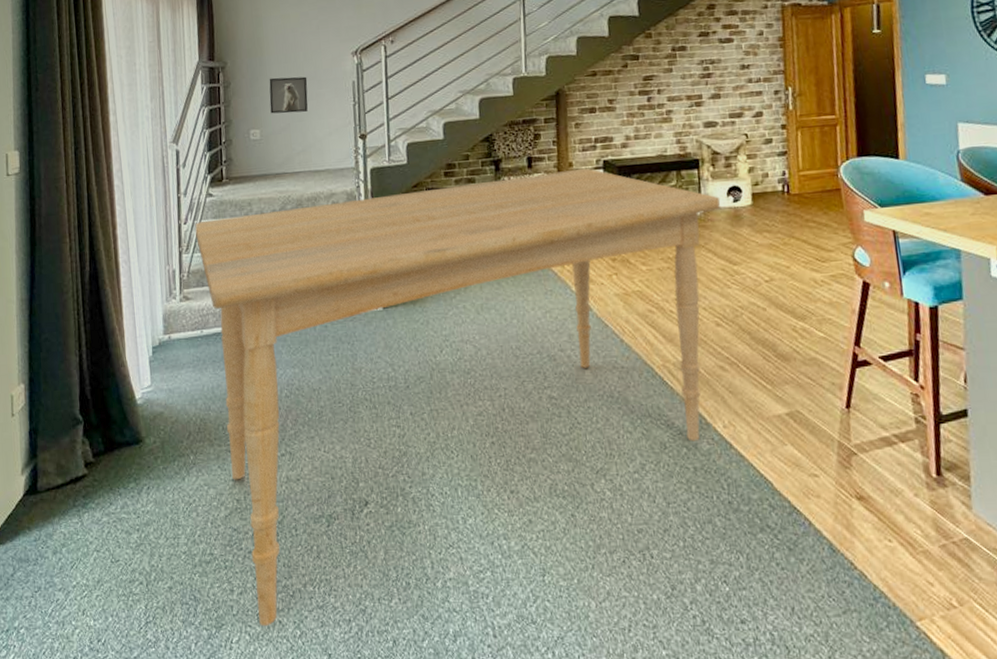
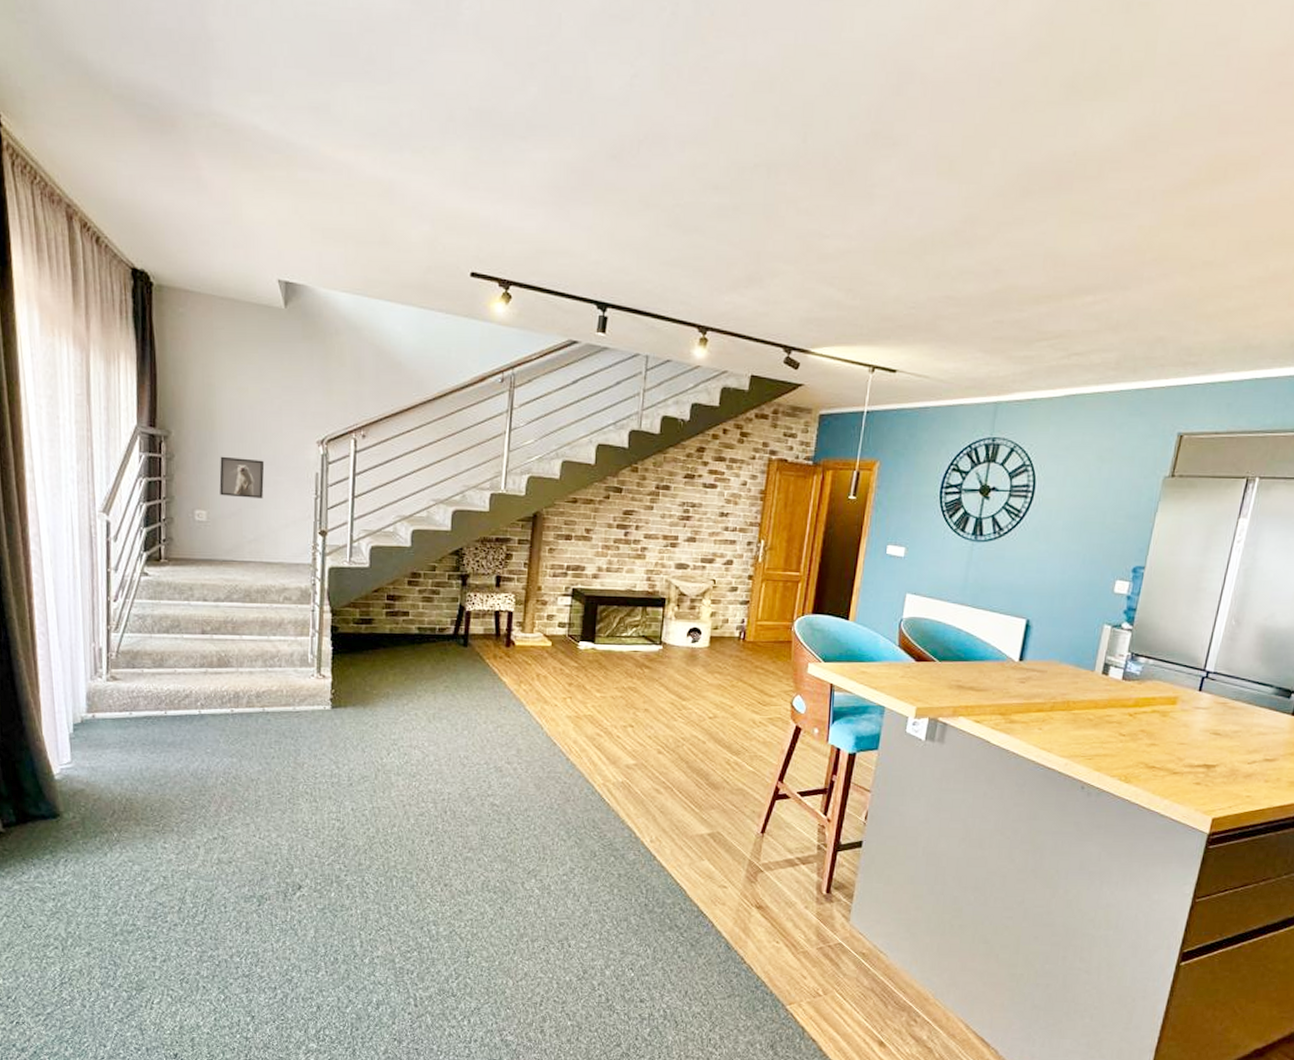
dining table: present [195,168,721,627] -> none [127,593,680,991]

